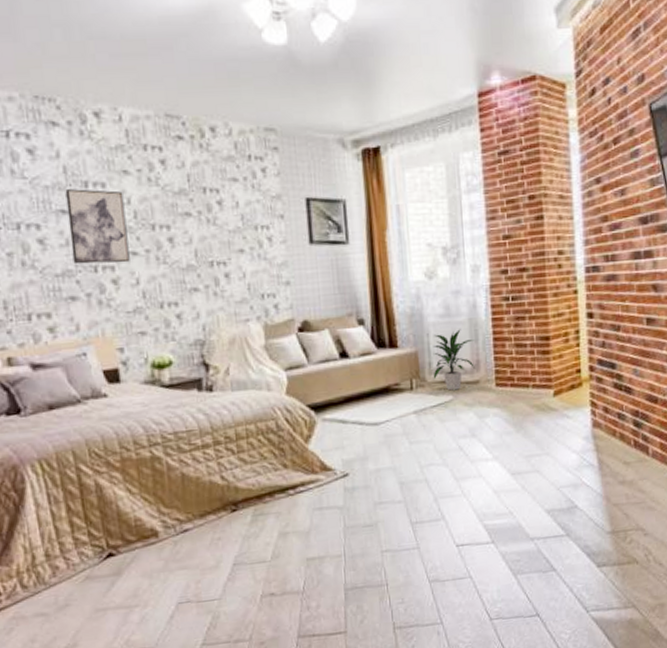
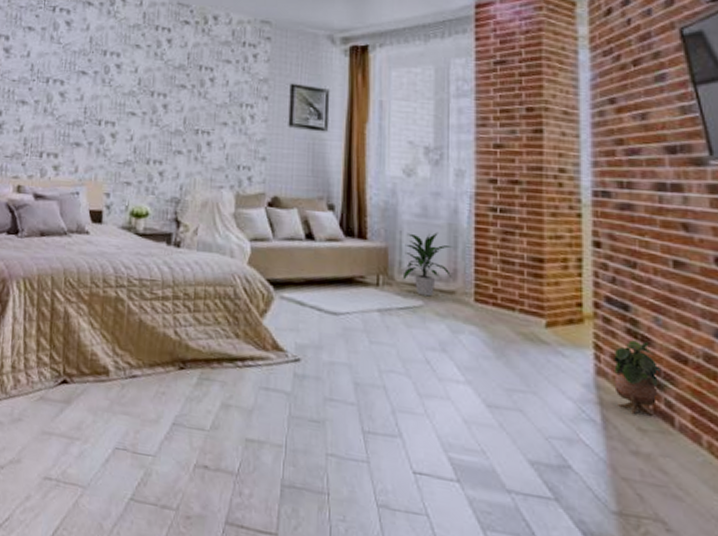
wall art: present [65,189,130,264] -> none [83,56,133,121]
potted plant: none [605,391,639,452] -> present [613,340,662,416]

